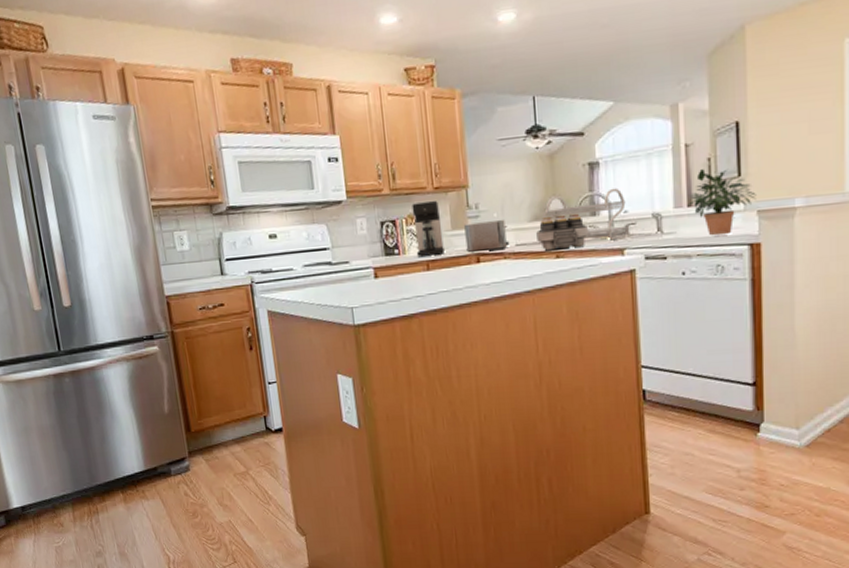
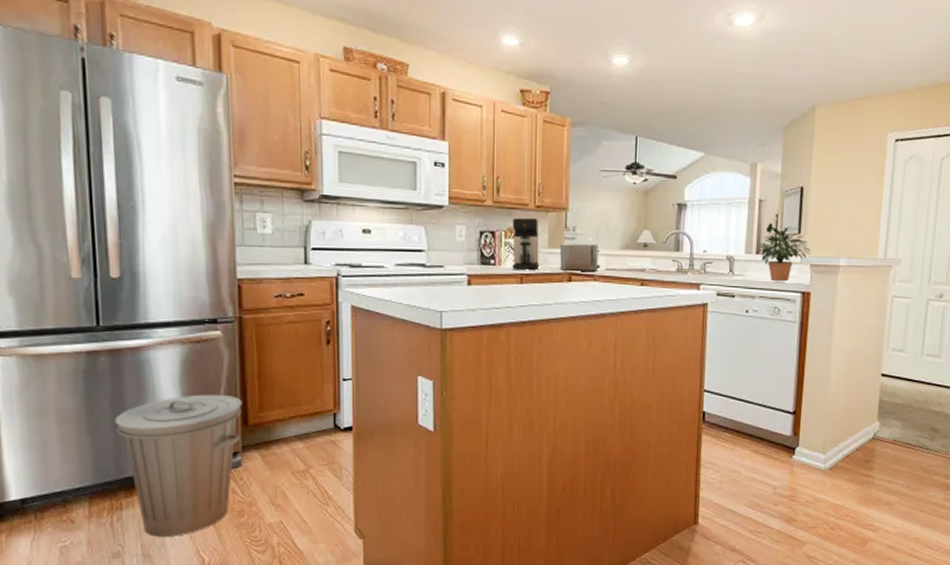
trash can: none [83,405,185,537] -> present [115,394,242,537]
spice rack: present [536,213,589,251] -> none [625,246,672,278]
dish rack: present [544,188,630,241] -> none [635,228,707,276]

